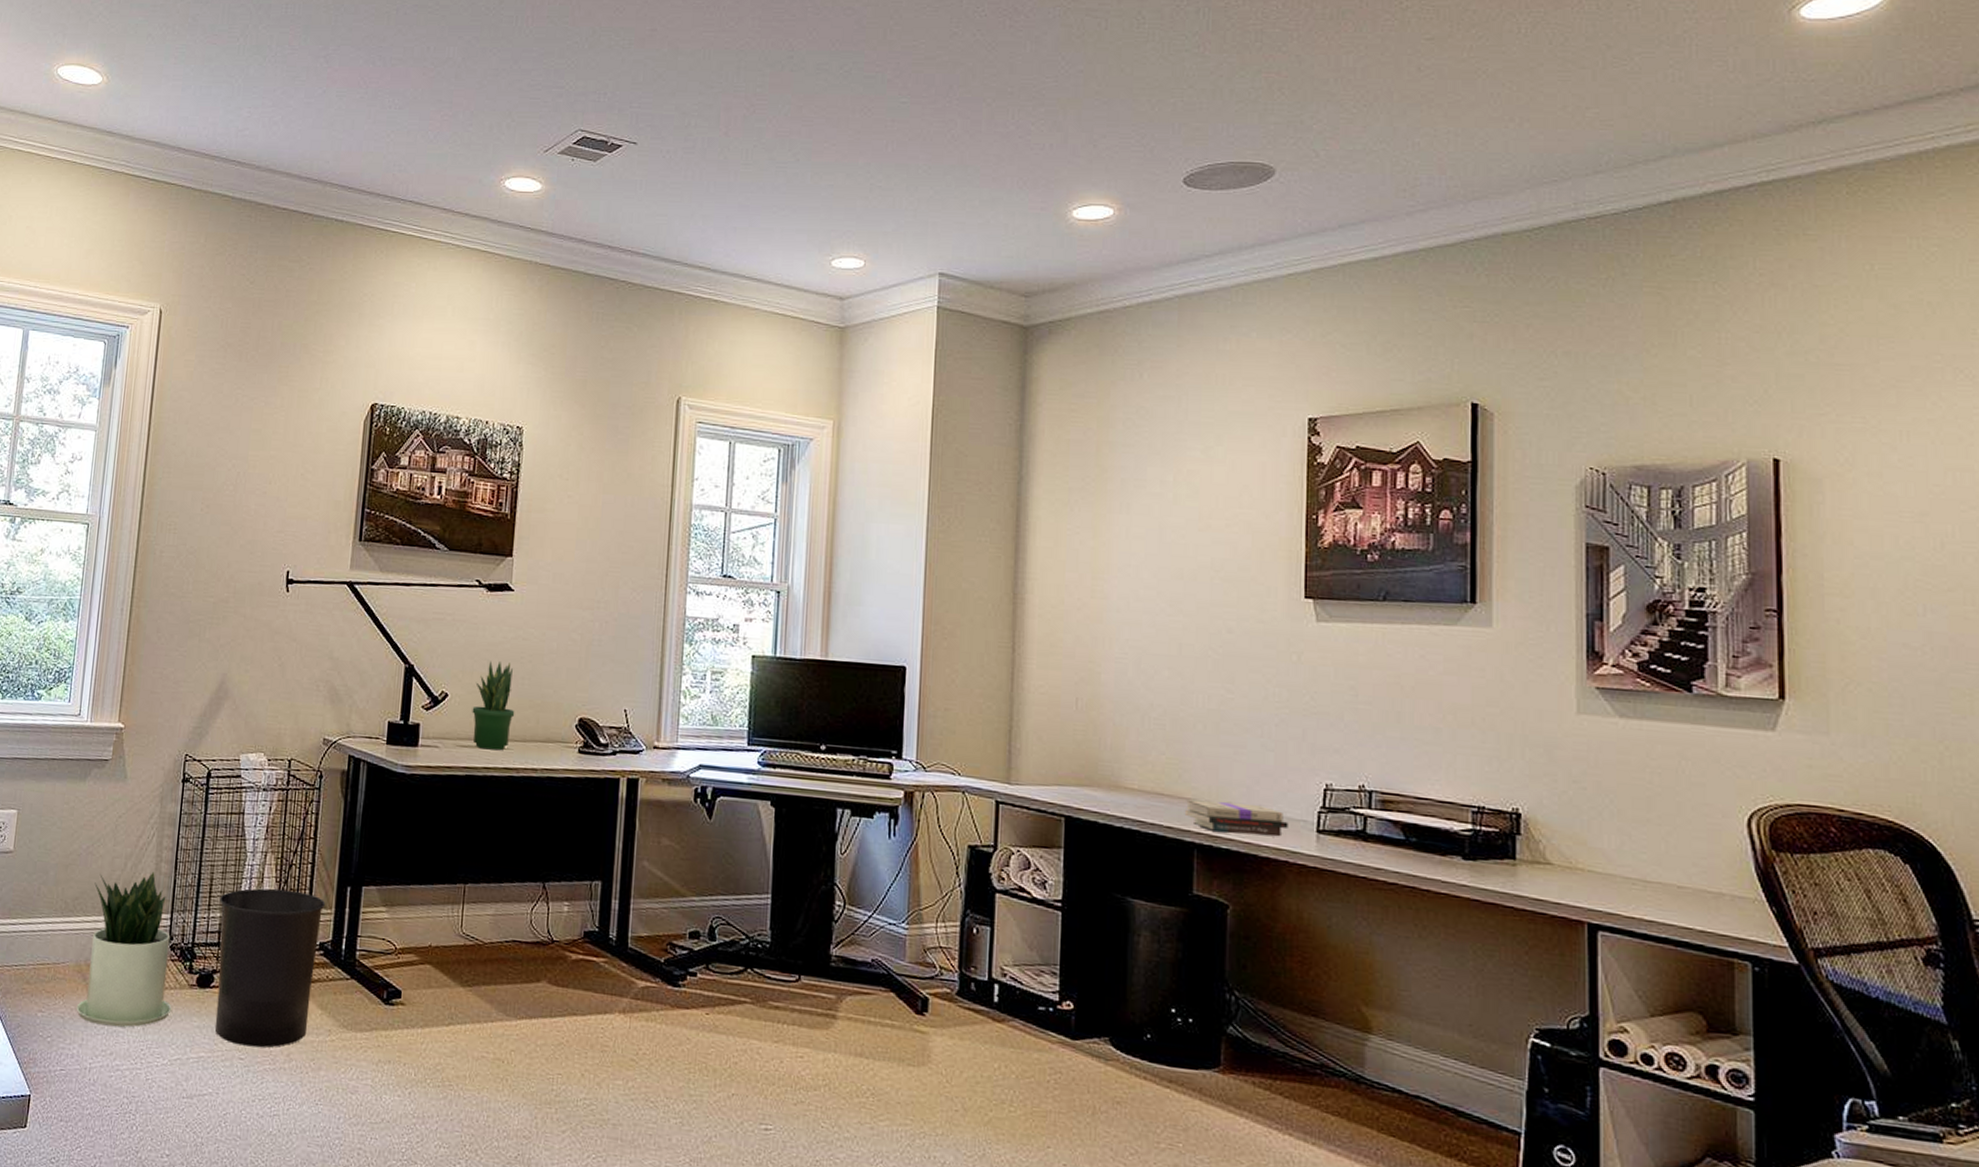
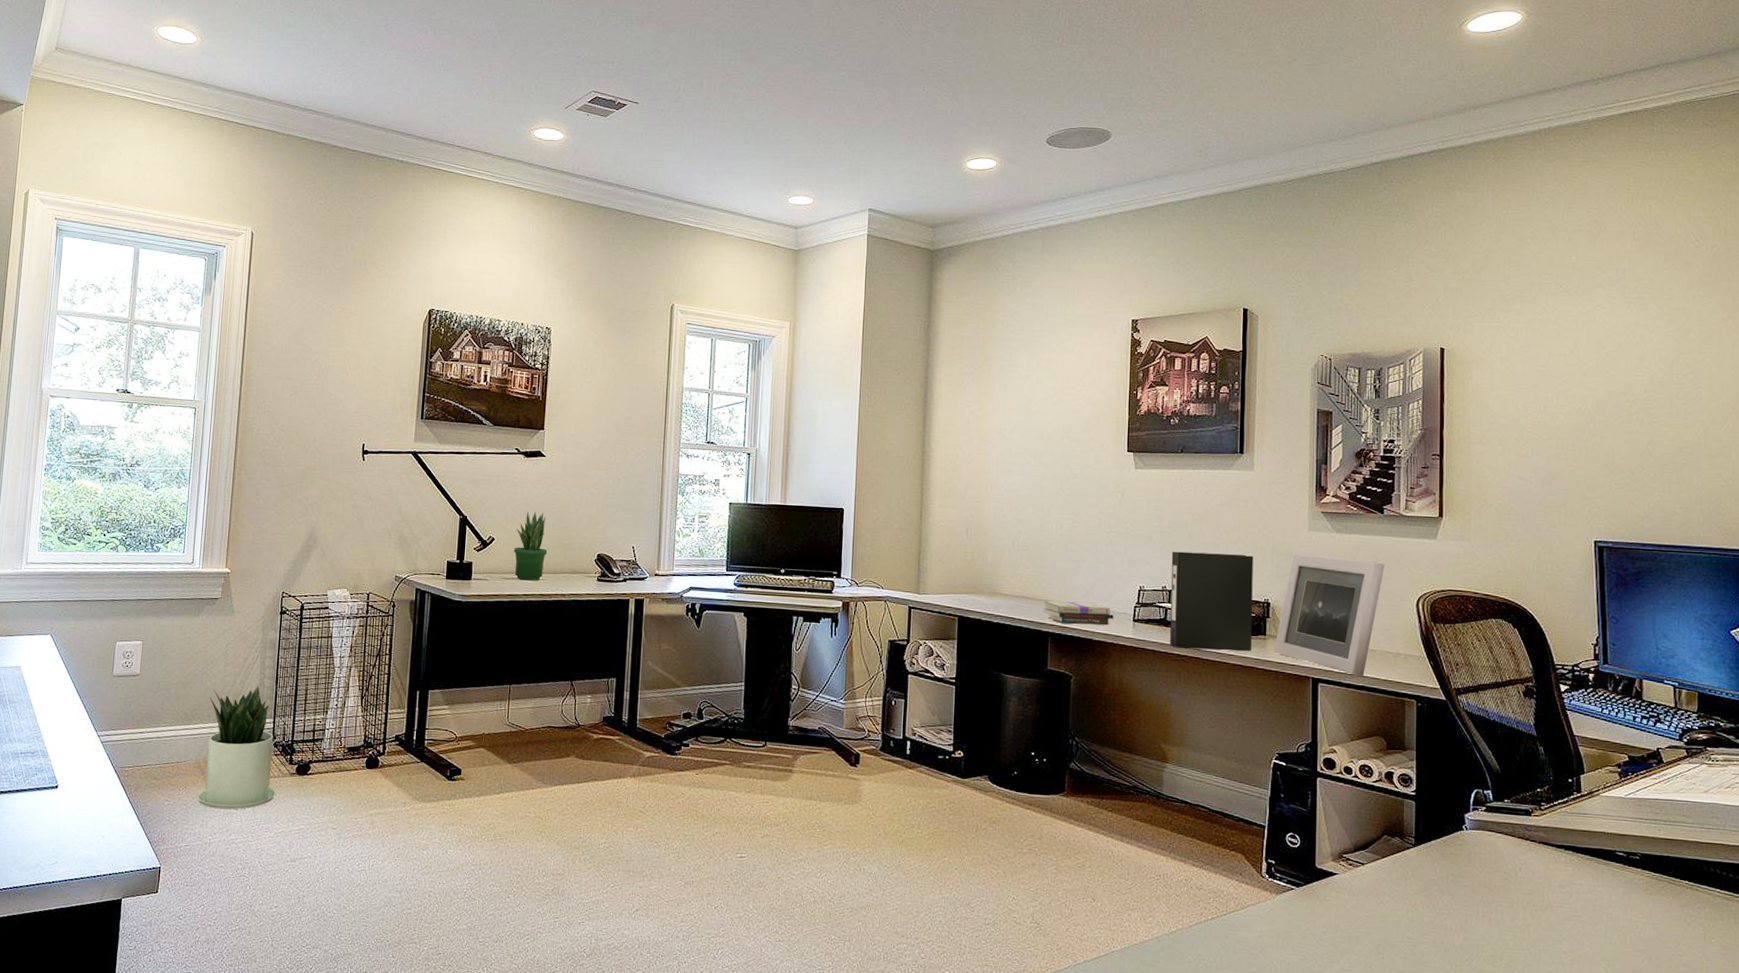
waste bin: present [214,888,326,1048] -> none [312,695,400,819]
binder: none [1371,736,1494,881] -> present [1170,551,1253,652]
picture frame: none [1528,743,1697,926] -> present [1274,552,1385,677]

